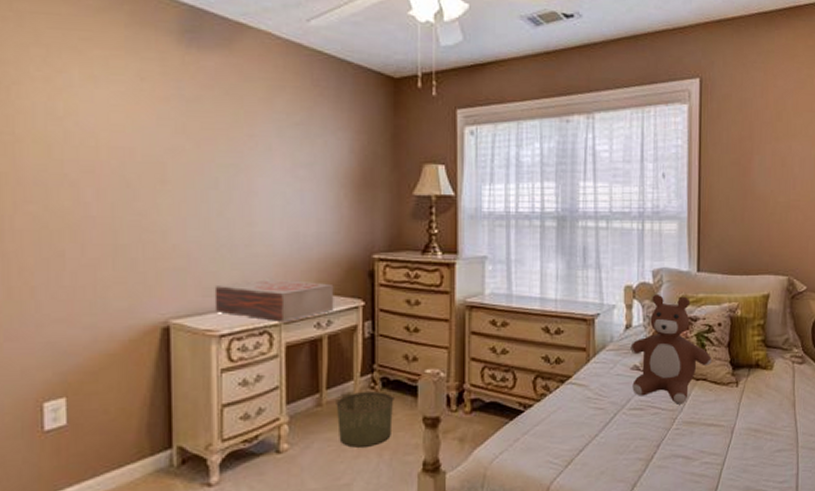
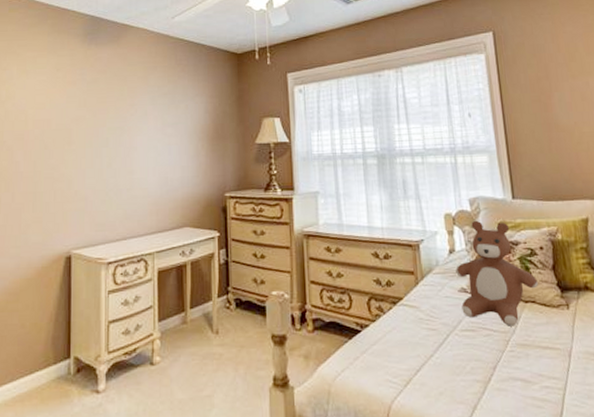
decorative box: present [214,279,334,323] -> none [104,215,195,252]
basket: present [336,391,394,448] -> none [198,311,246,362]

